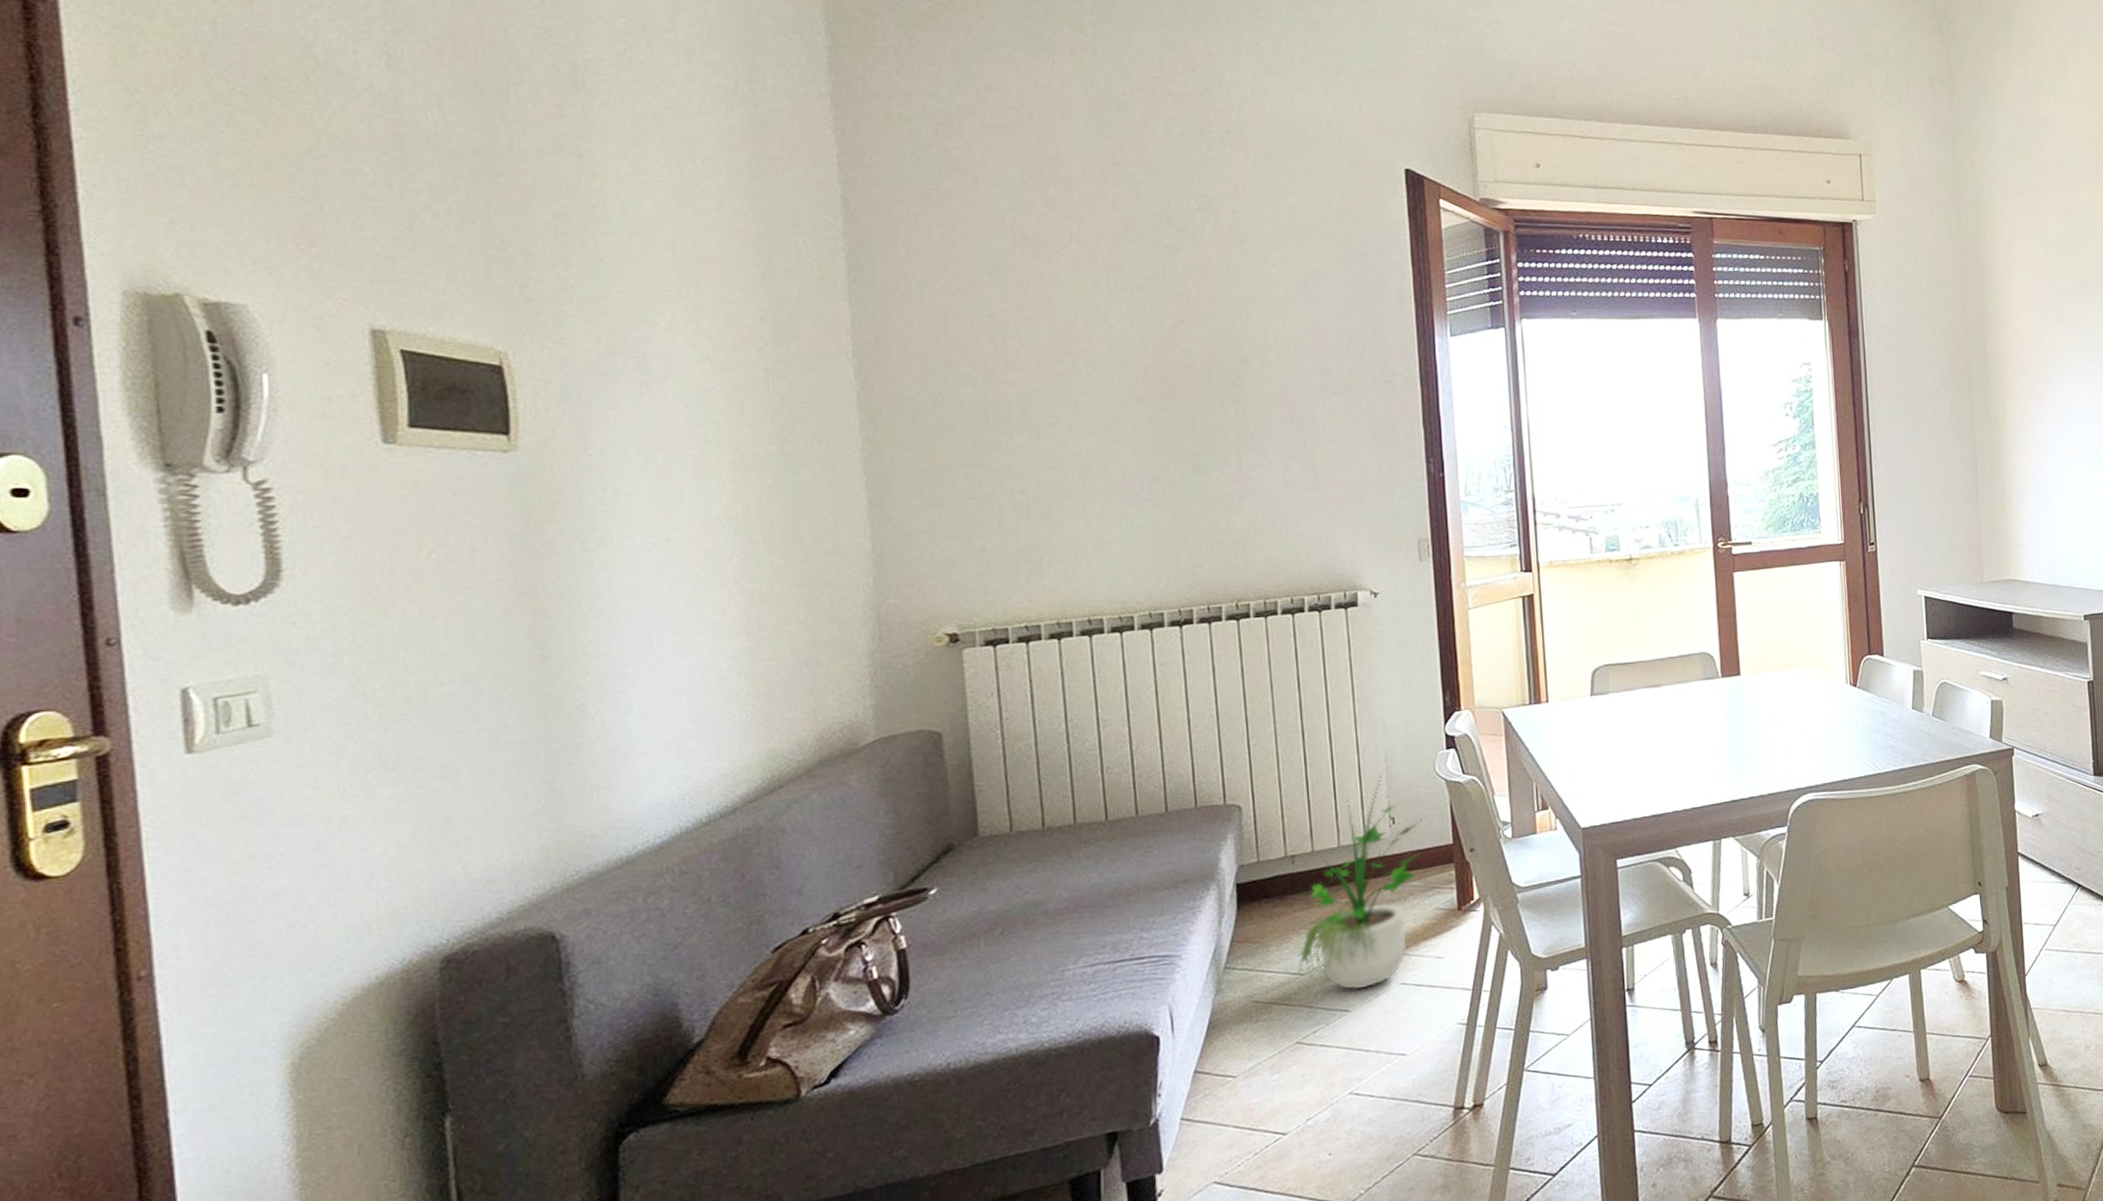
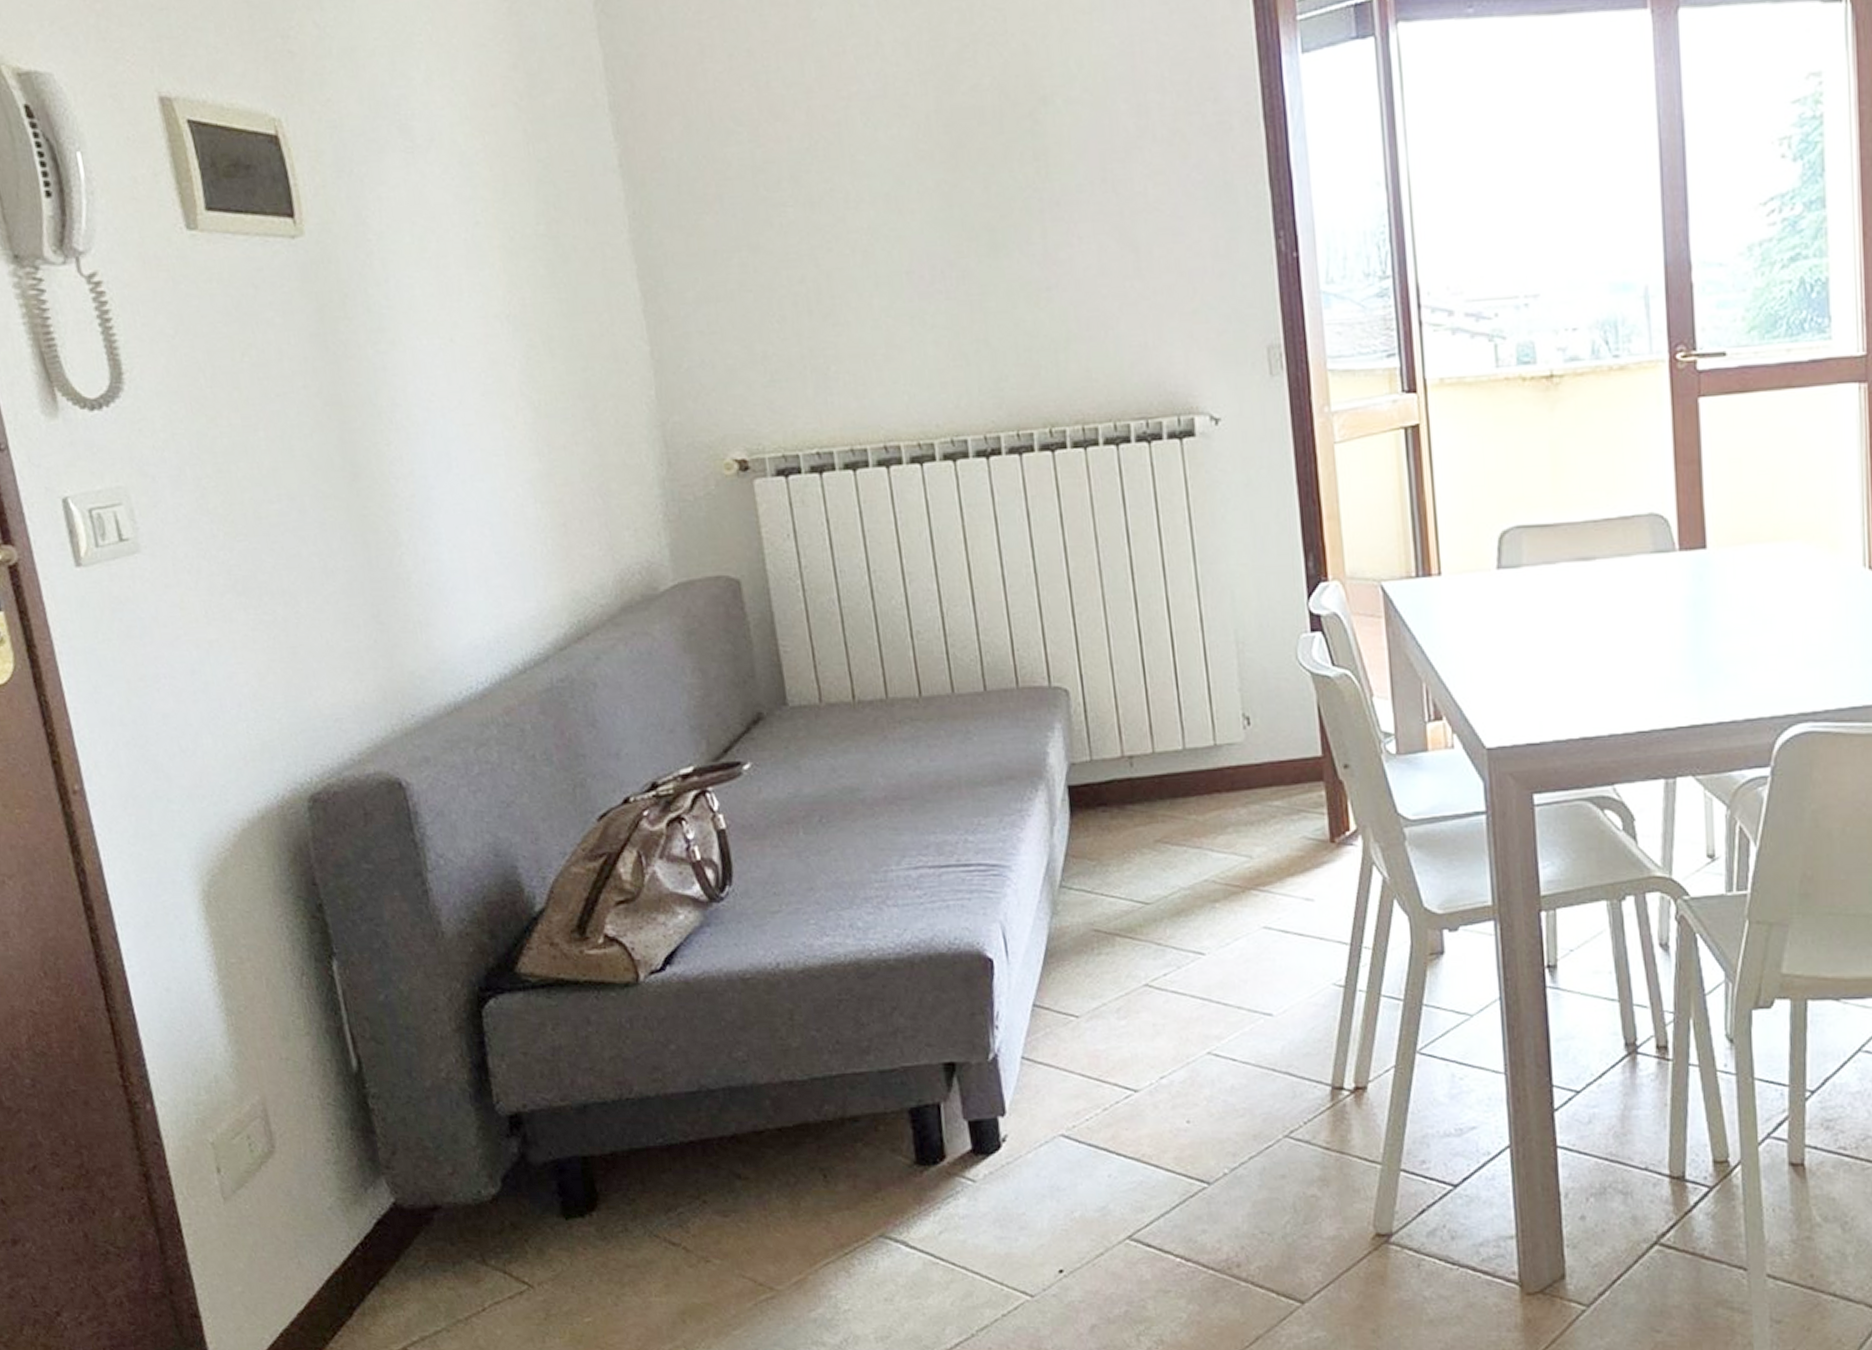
potted plant: present [1297,770,1427,990] -> none [1141,655,1290,929]

